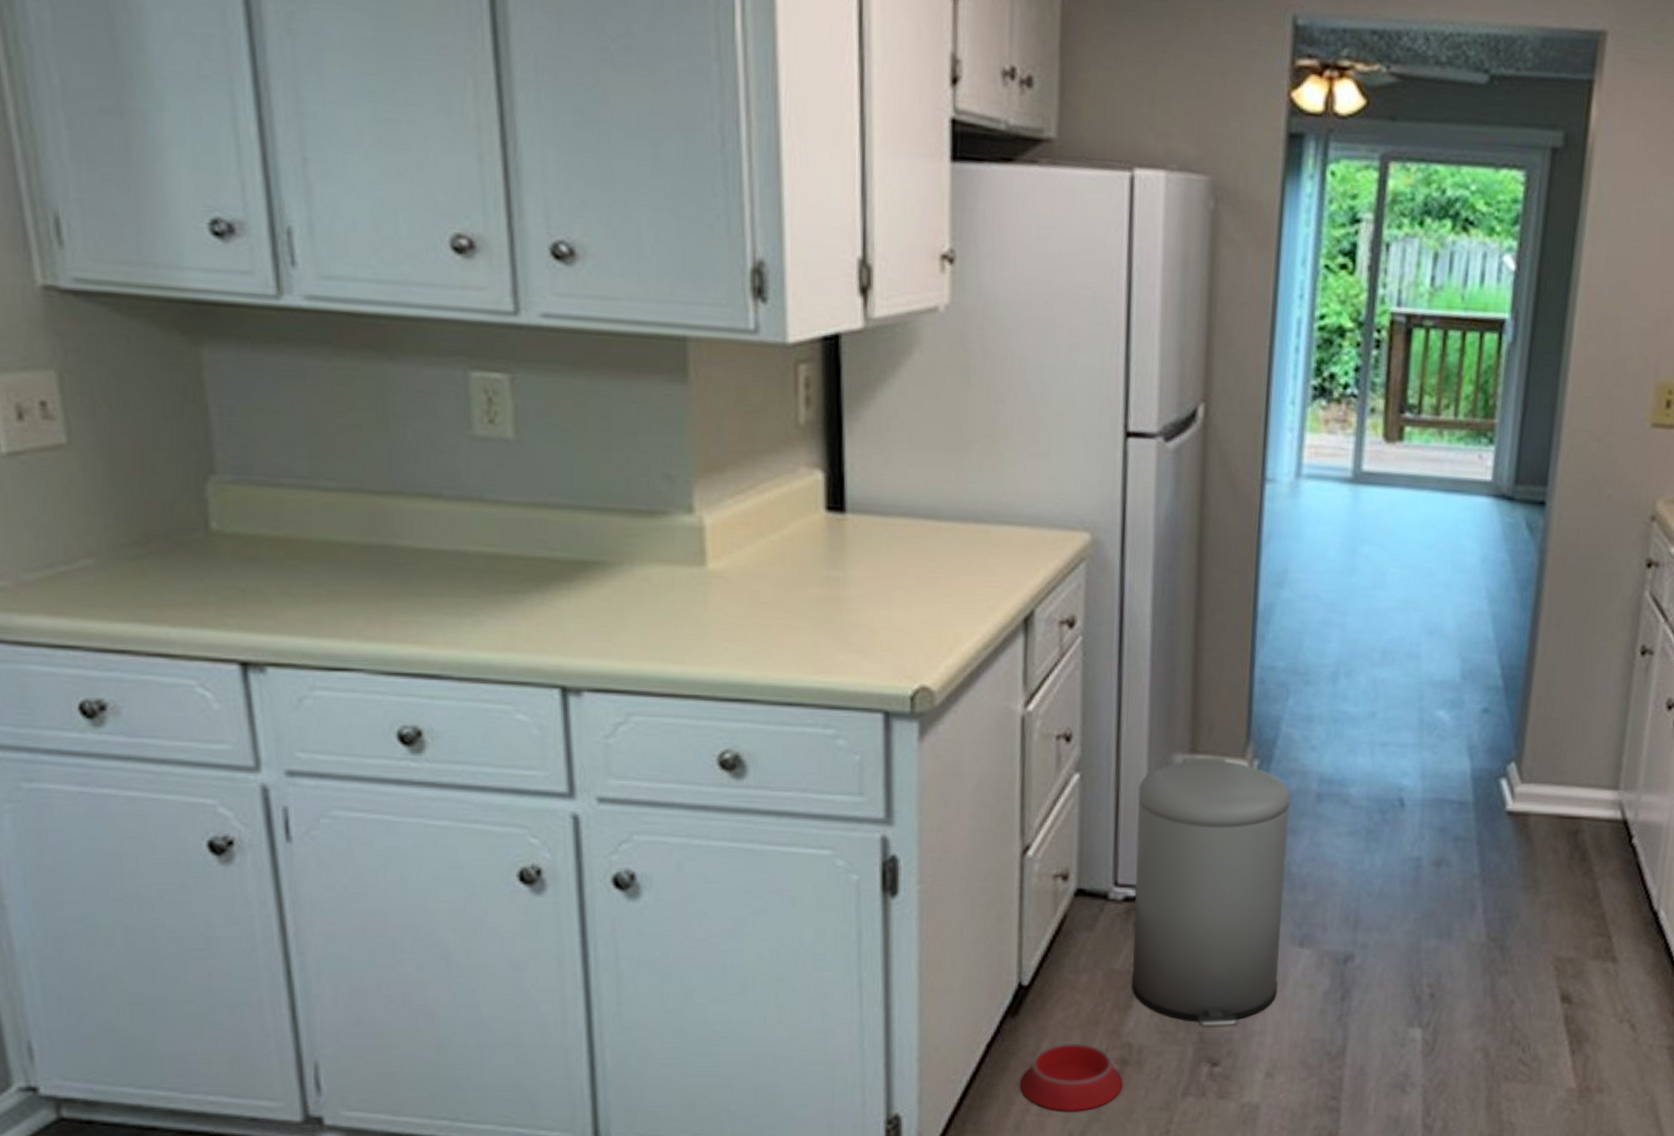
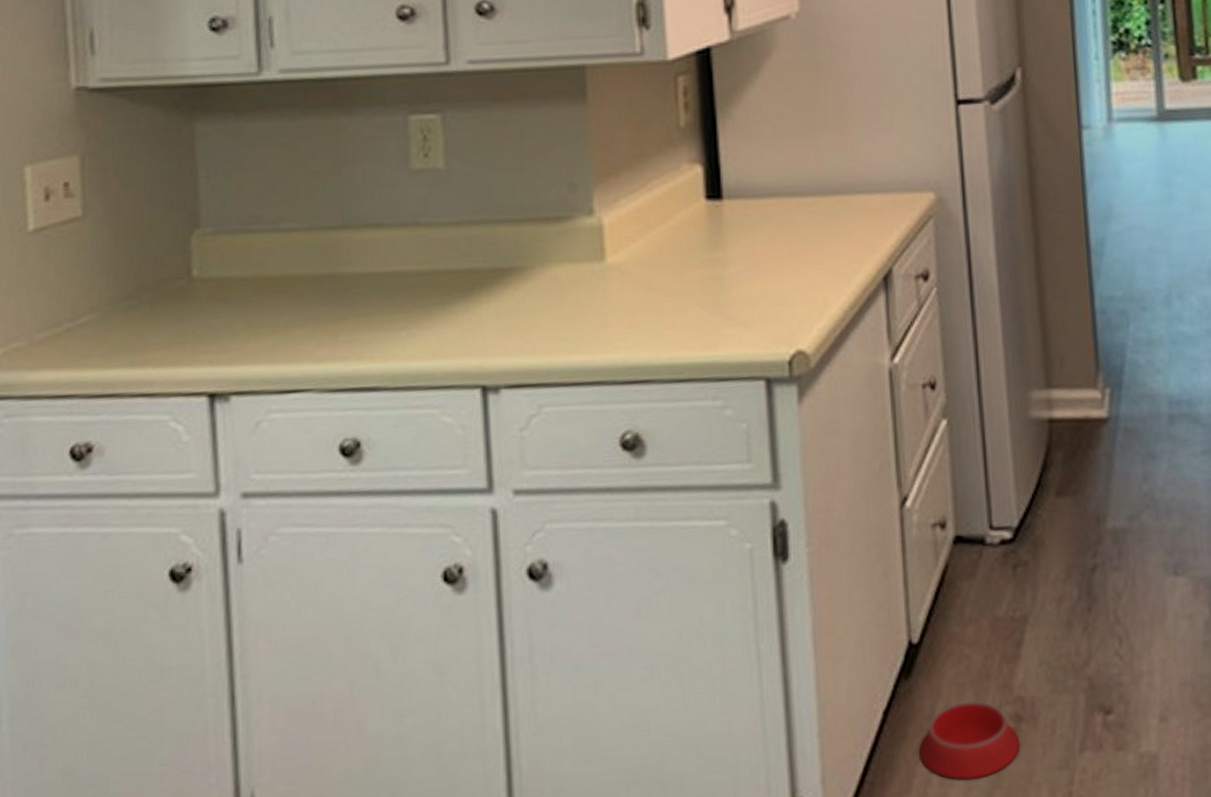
pedal bin: present [1131,757,1292,1029] -> none [1002,389,1159,673]

